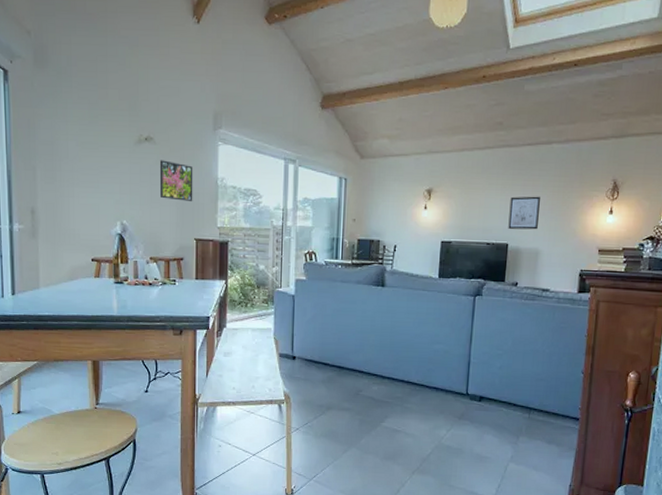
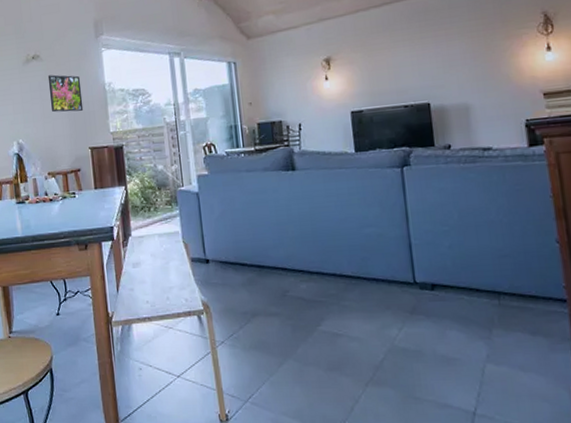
wall art: present [508,196,540,230] -> none [422,45,462,86]

